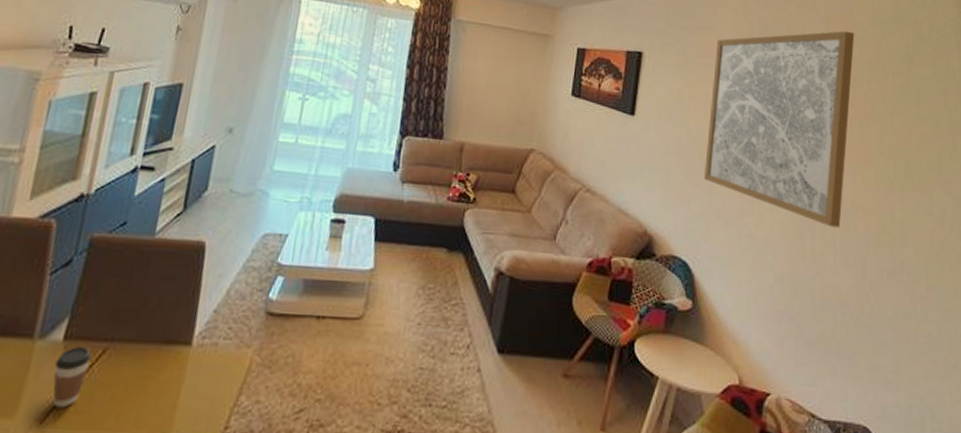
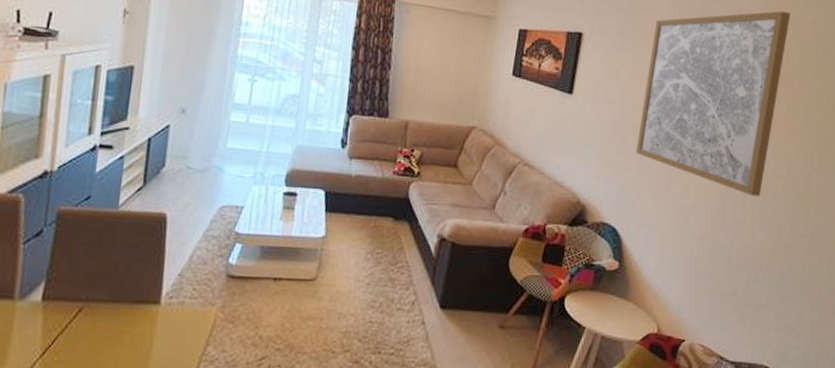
coffee cup: present [52,346,91,408] -> none [36,305,69,358]

